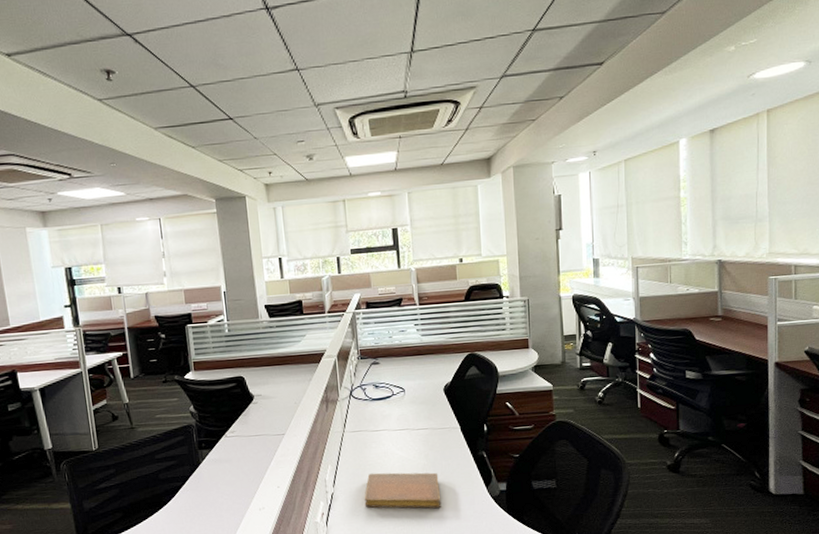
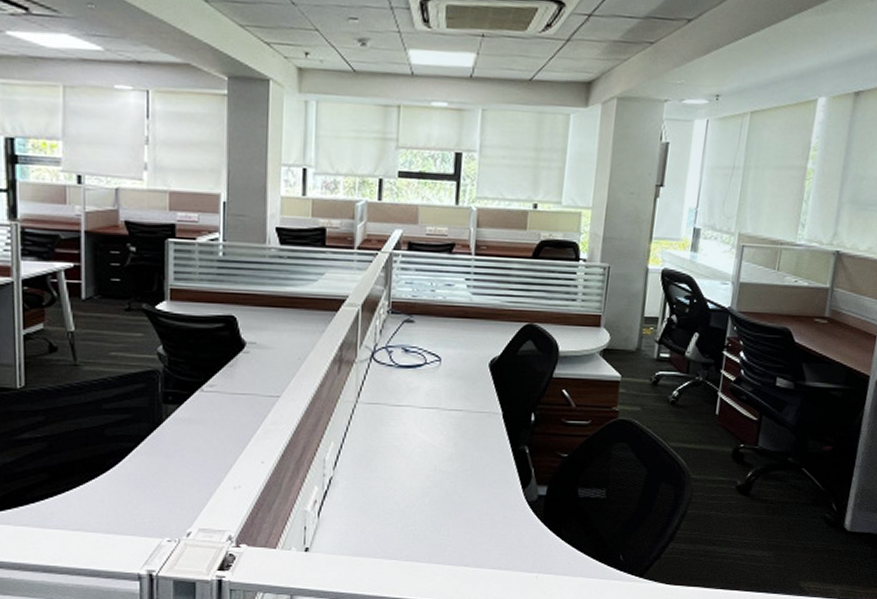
notebook: present [364,472,442,509] -> none [370,457,467,509]

